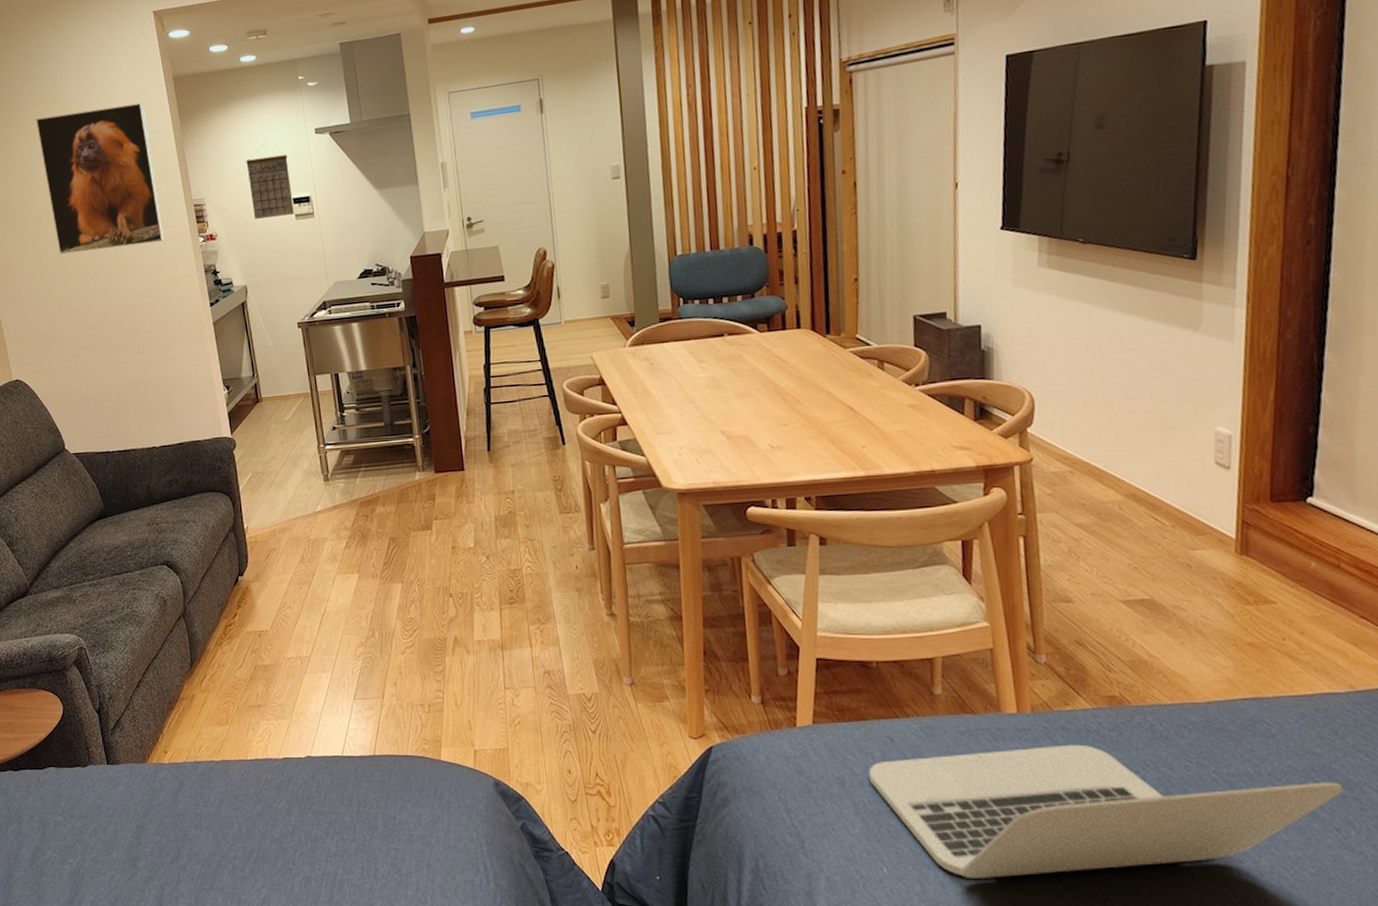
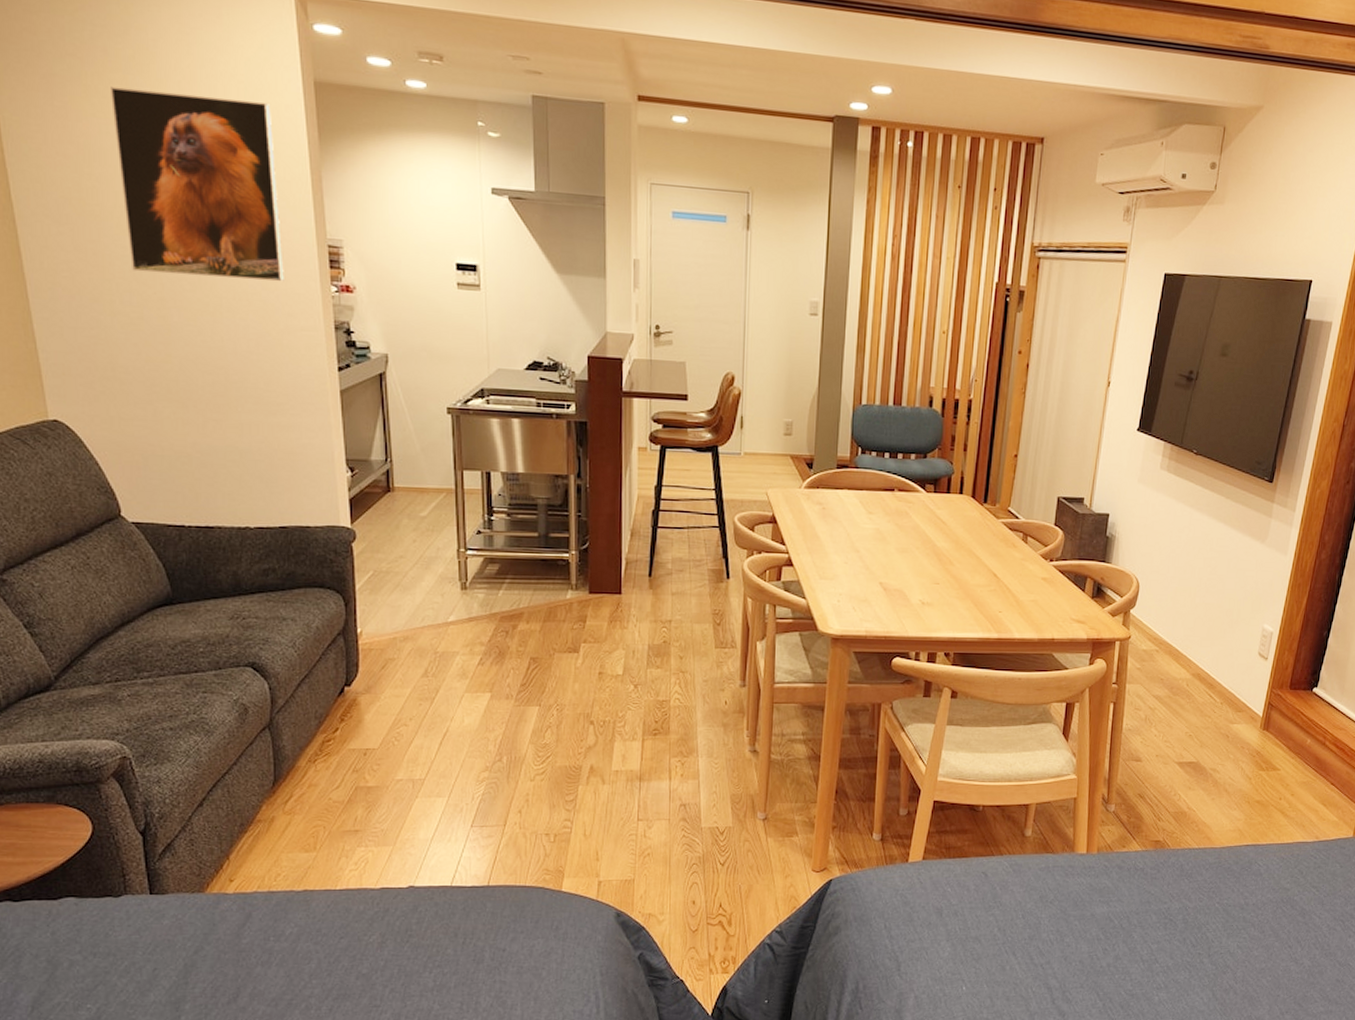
calendar: present [246,143,294,219] -> none [401,191,456,282]
laptop: present [868,744,1344,878] -> none [962,880,1299,993]

